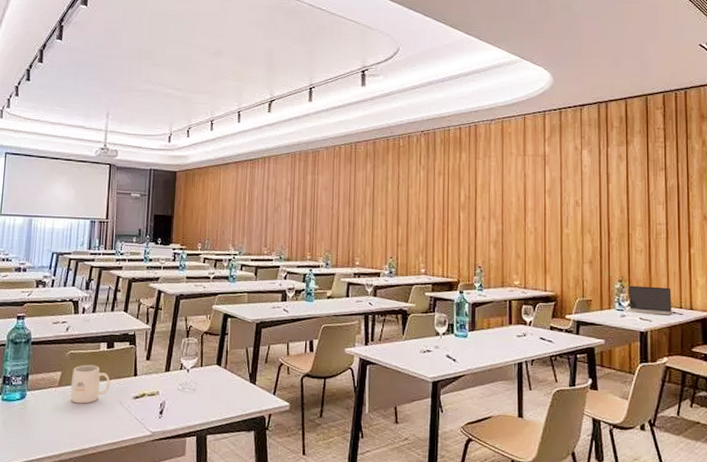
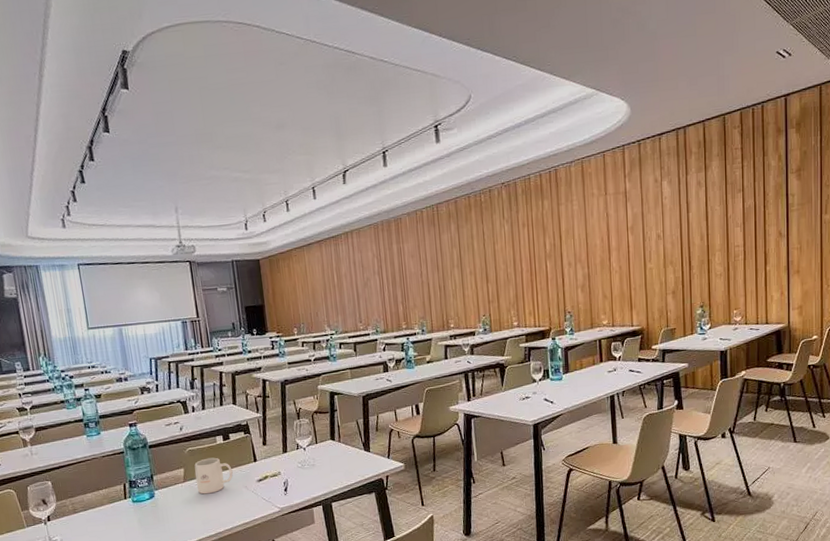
laptop: present [626,285,672,316] -> none [708,306,749,335]

